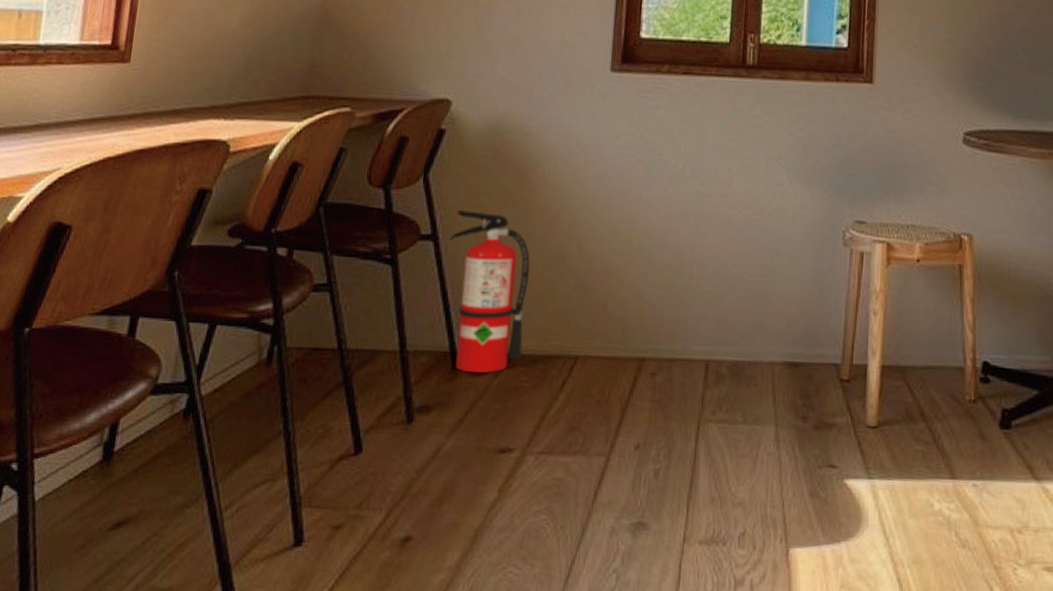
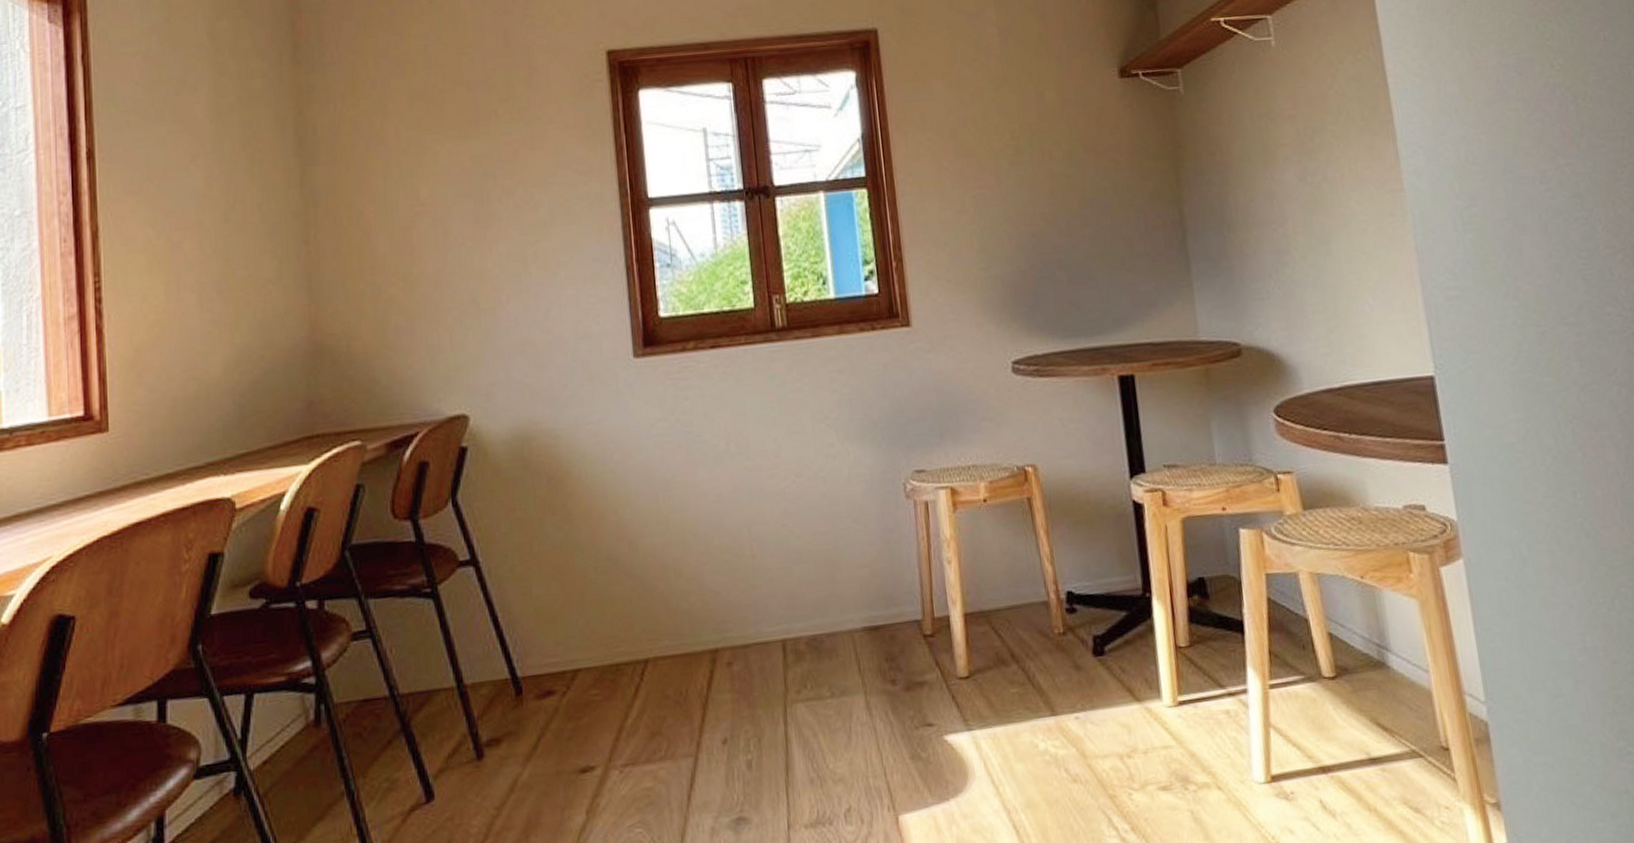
fire extinguisher: present [449,210,531,373] -> none [490,526,588,696]

